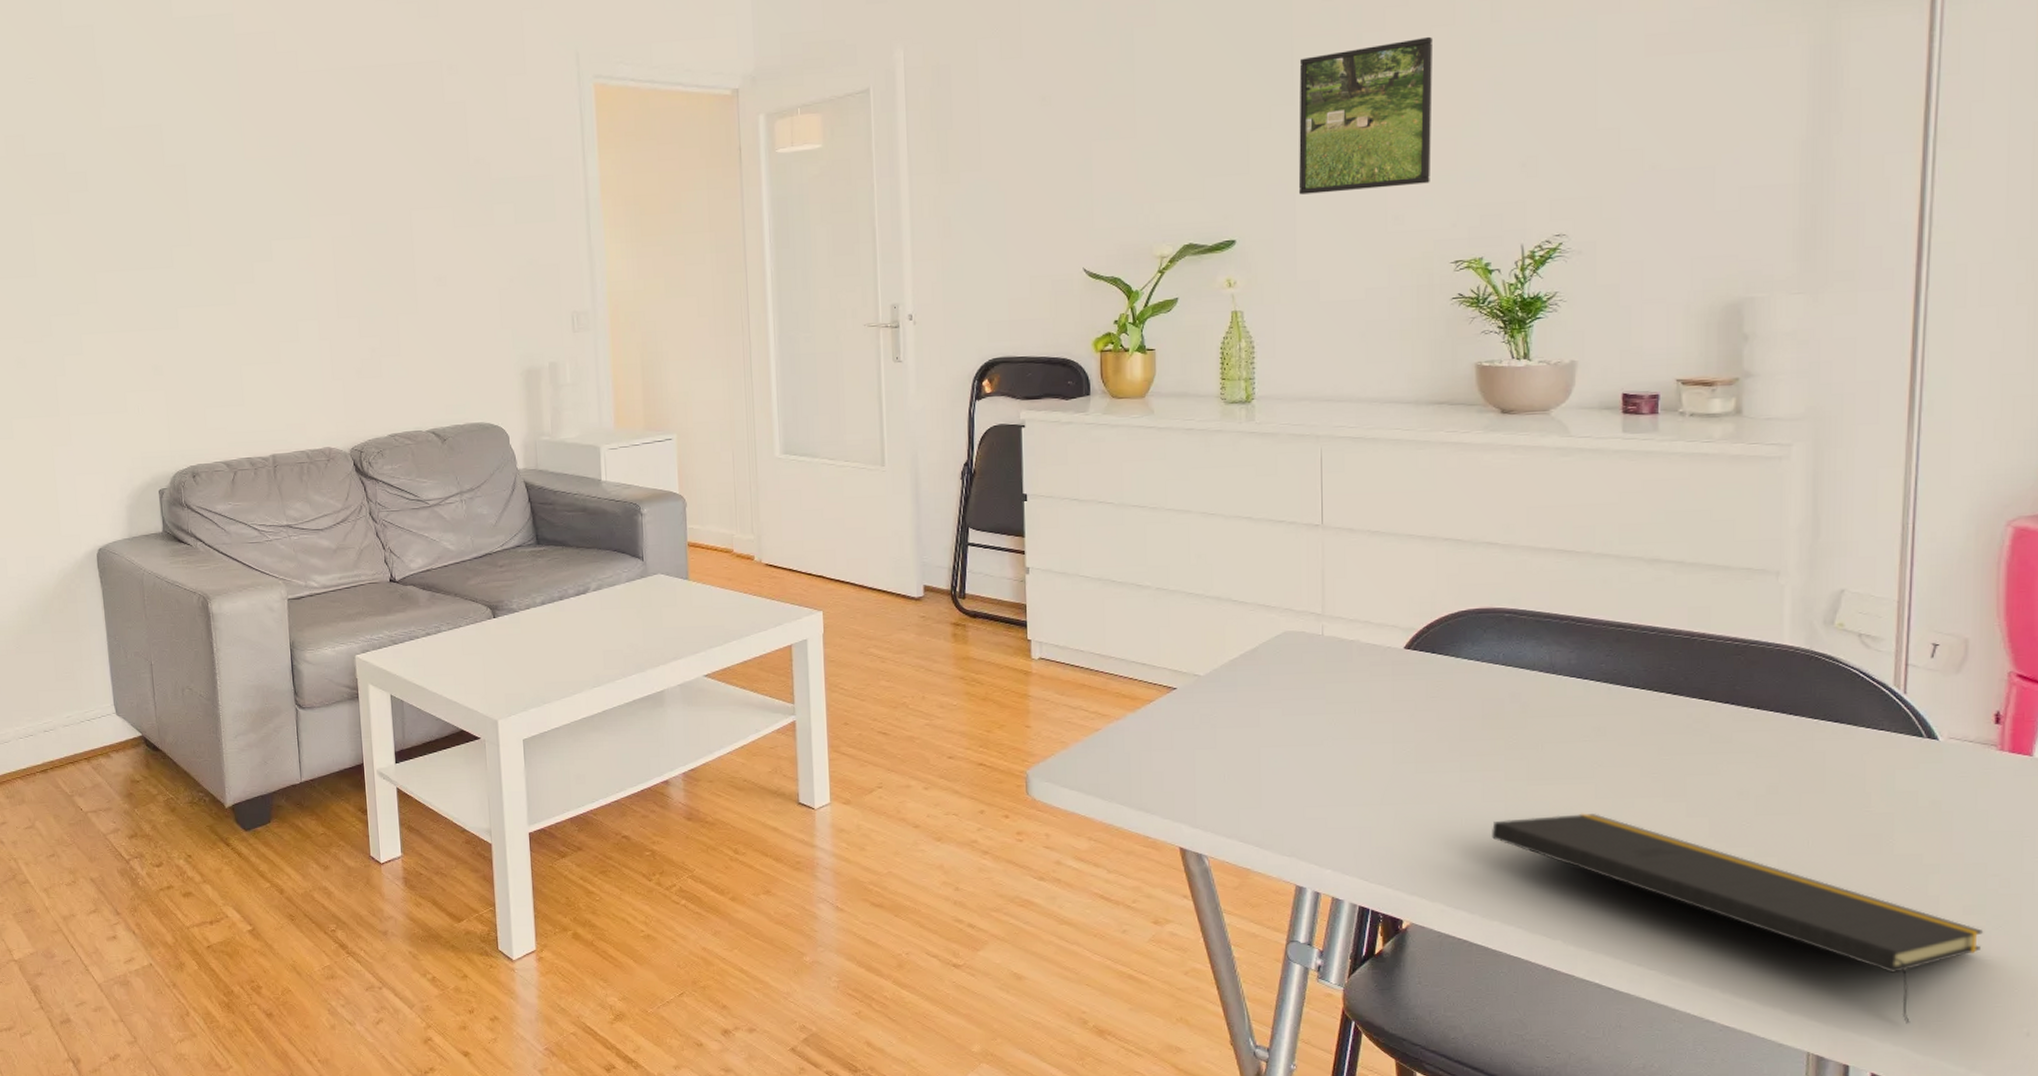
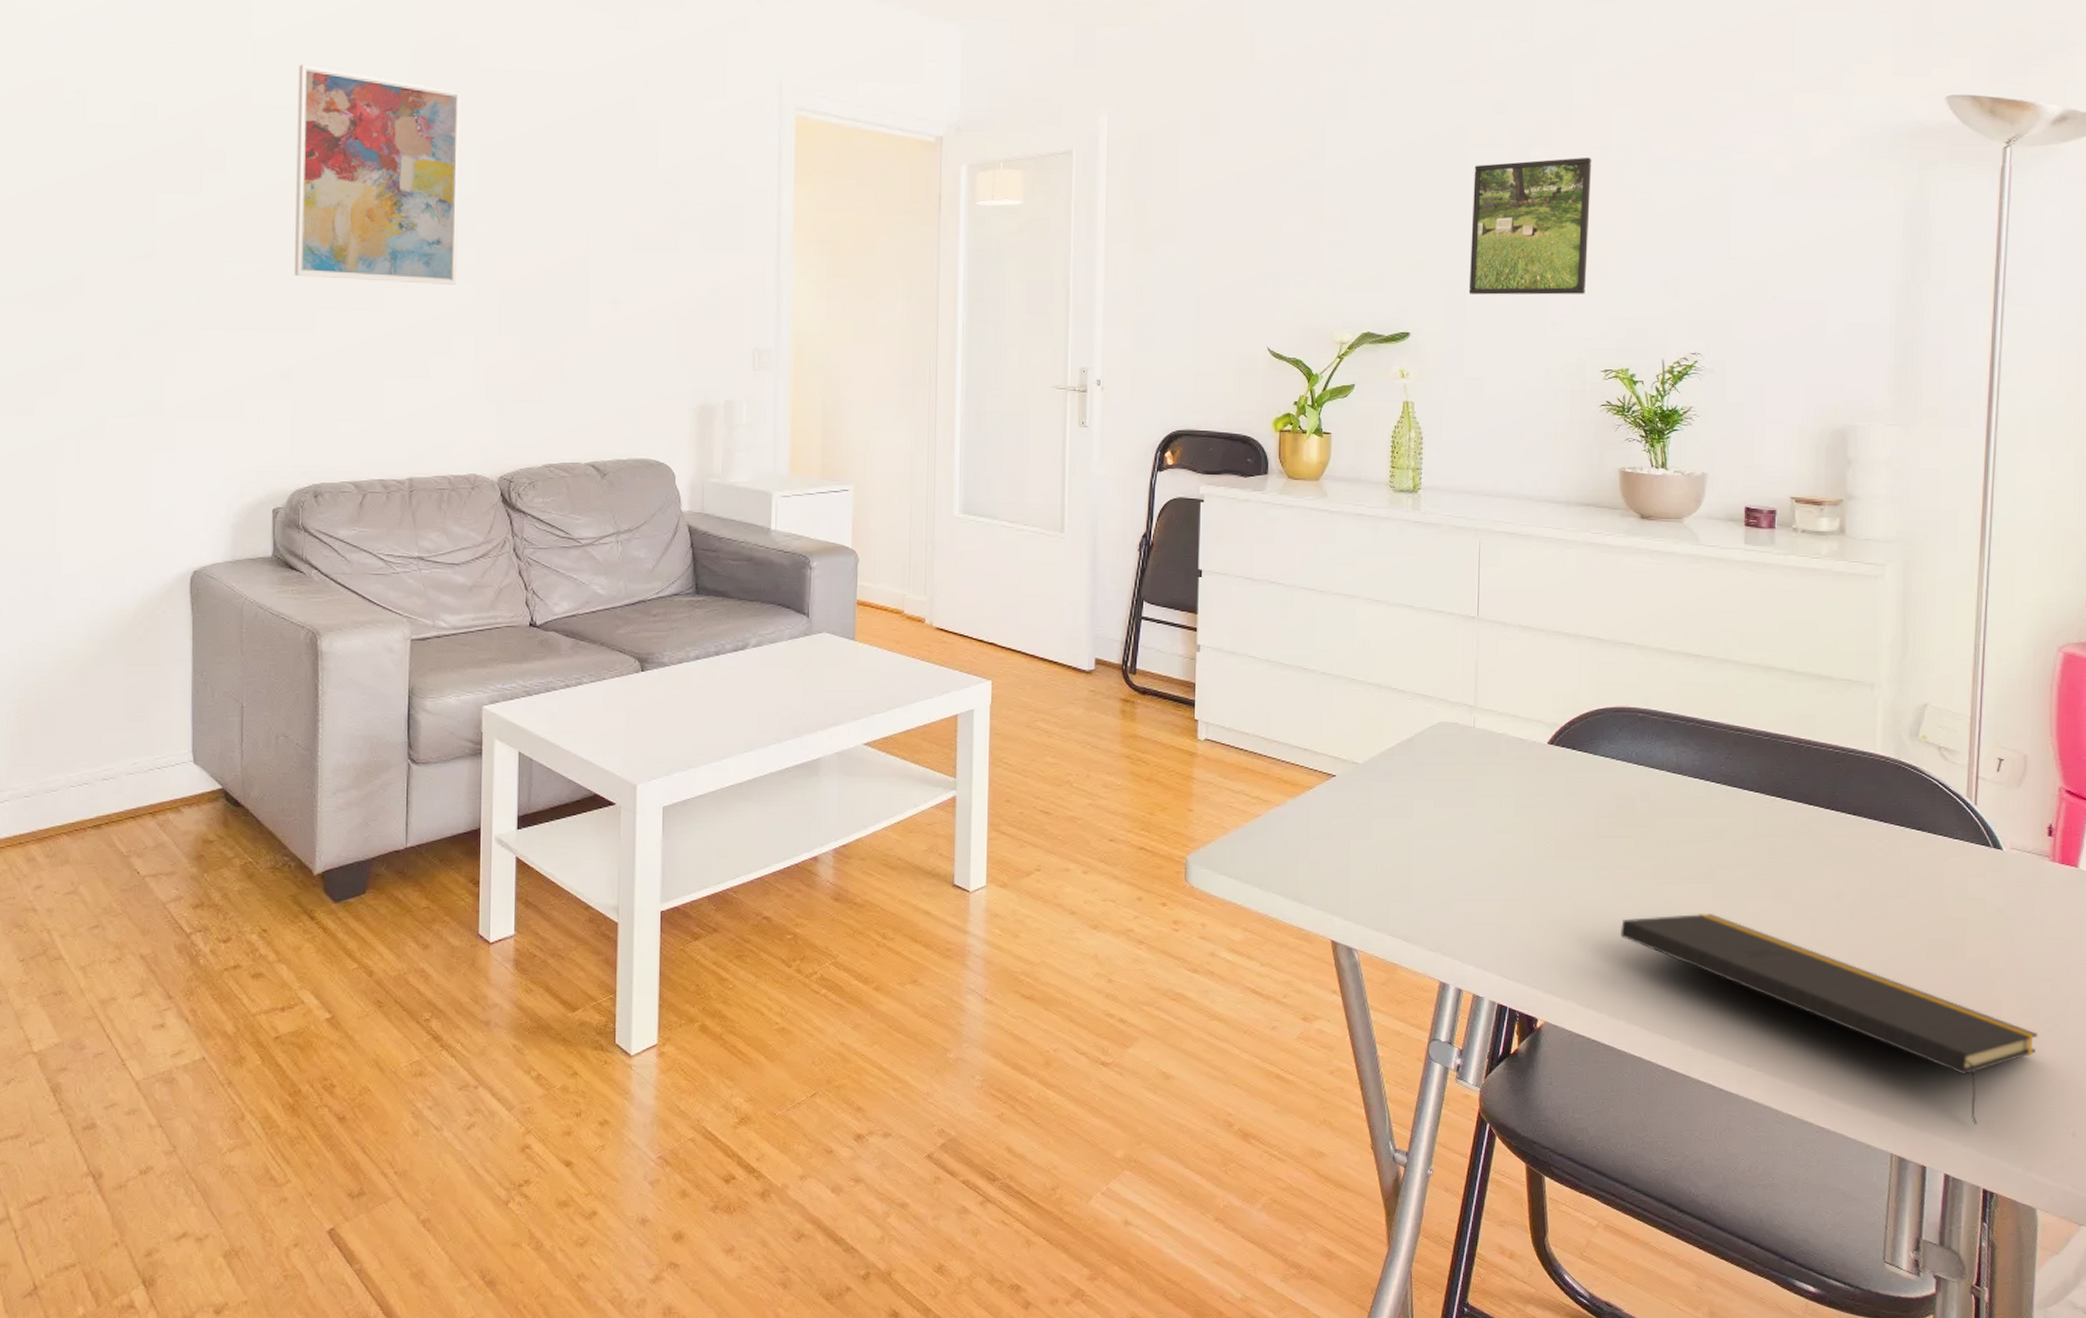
wall art: none [140,84,297,280] -> present [293,64,461,285]

